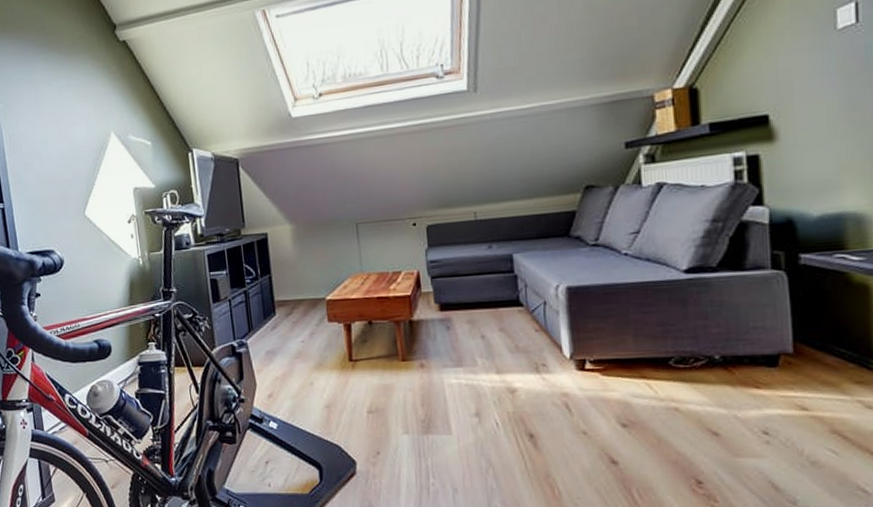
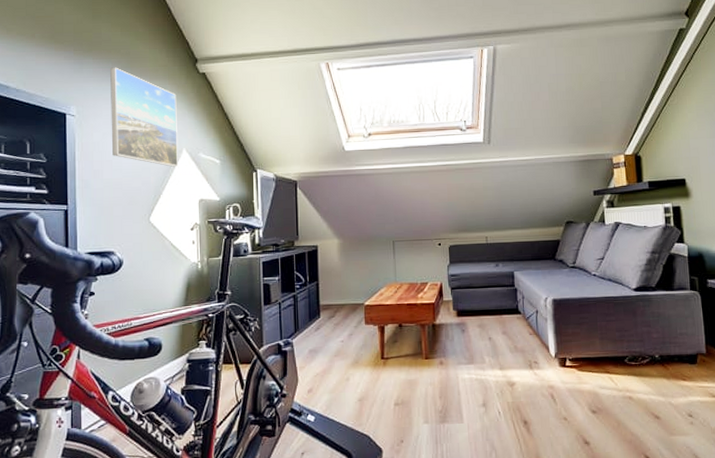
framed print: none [27,45,108,154] -> present [110,67,178,167]

